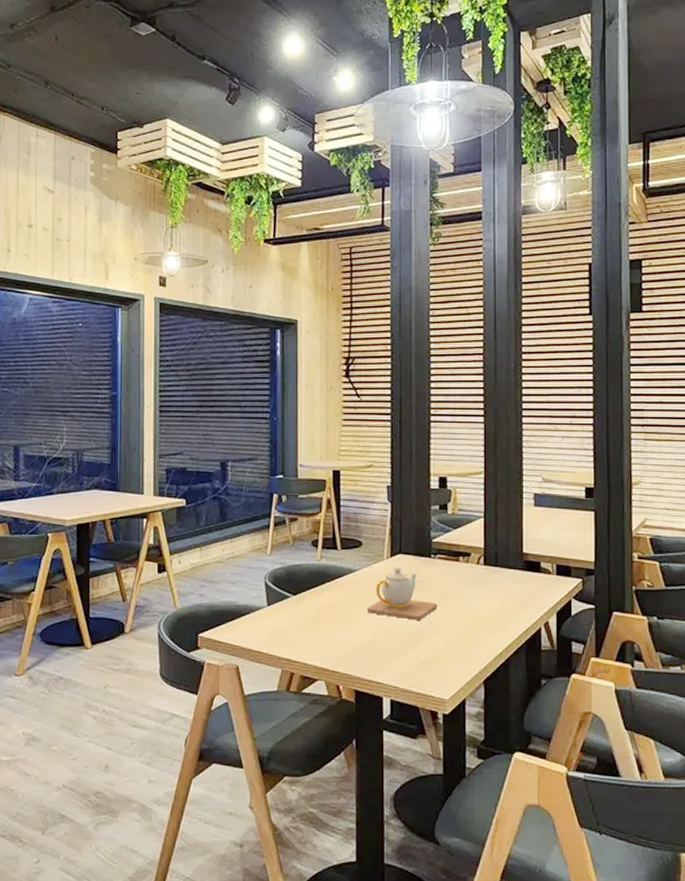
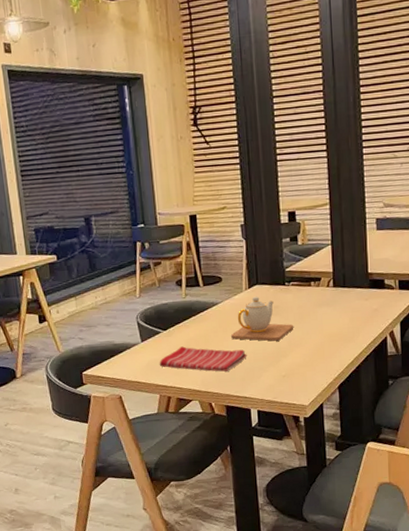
dish towel: none [284,615,383,650] -> present [159,346,247,372]

